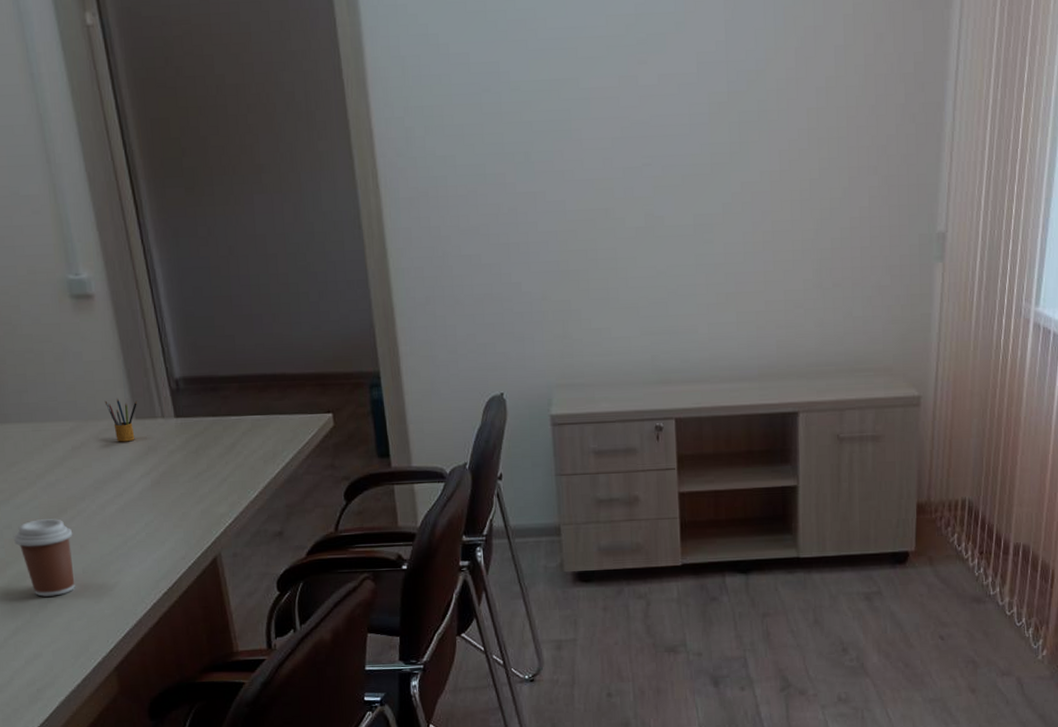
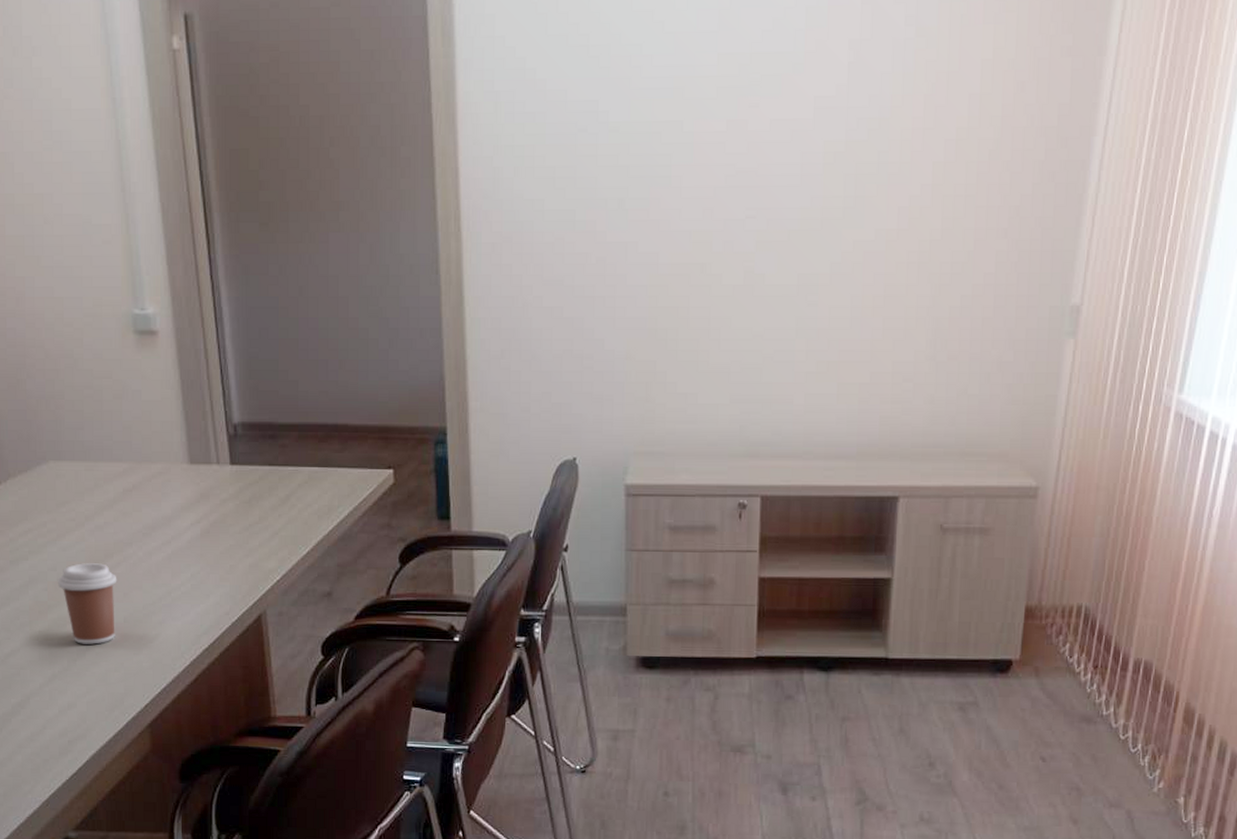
pencil box: present [104,399,137,442] -> none [160,441,193,487]

